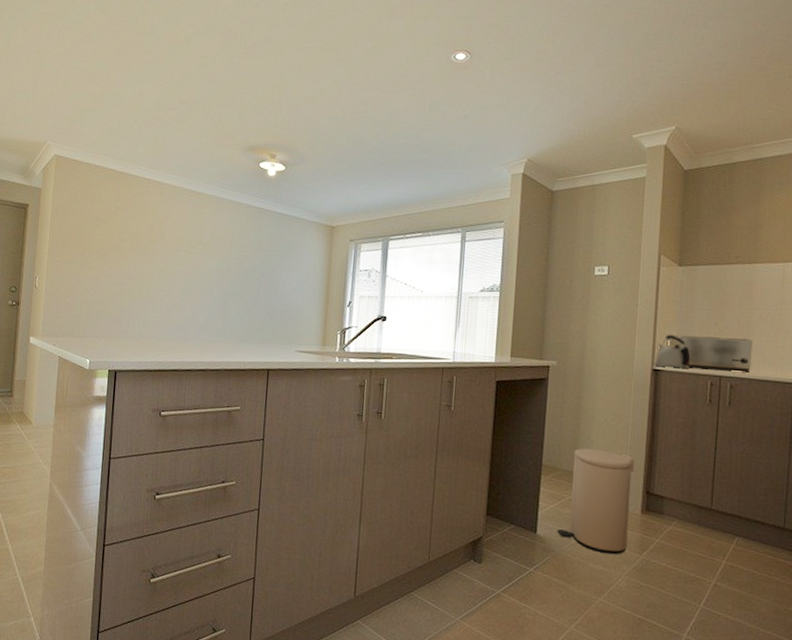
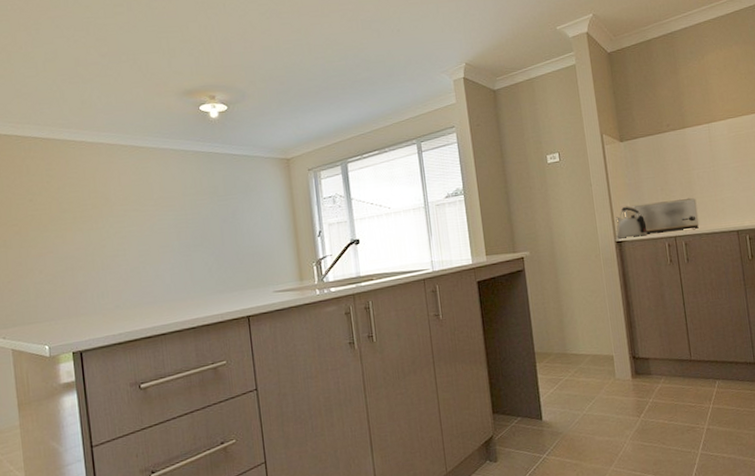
pedal bin: present [557,448,634,555] -> none [561,325,626,424]

